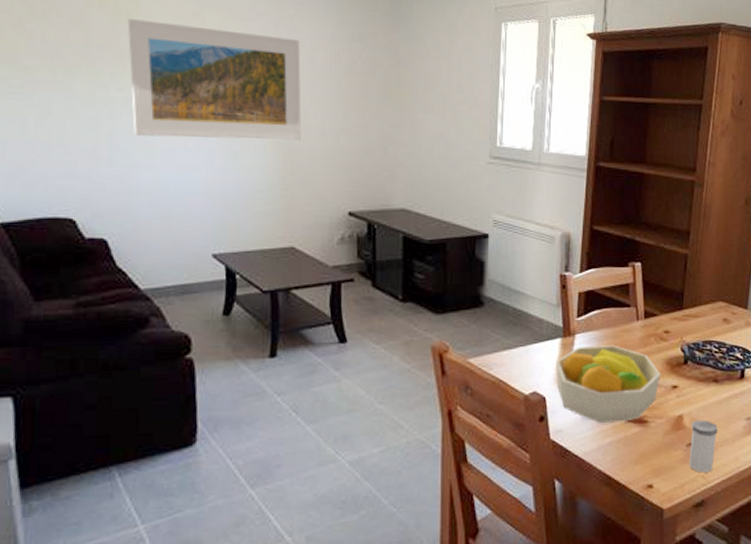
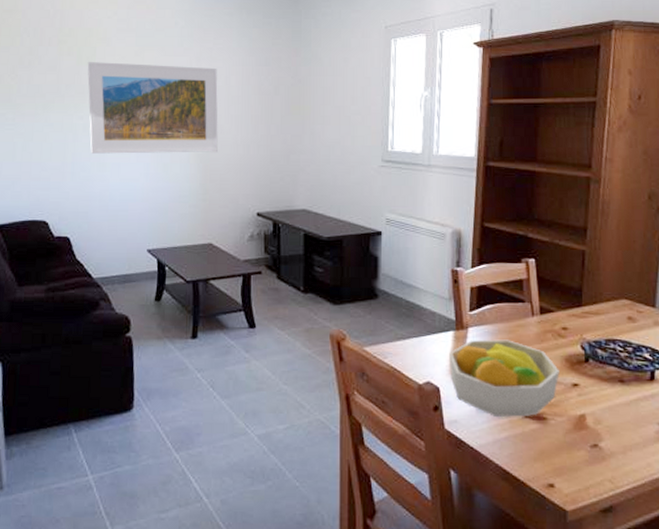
salt shaker: present [689,420,718,473] -> none [594,421,626,477]

